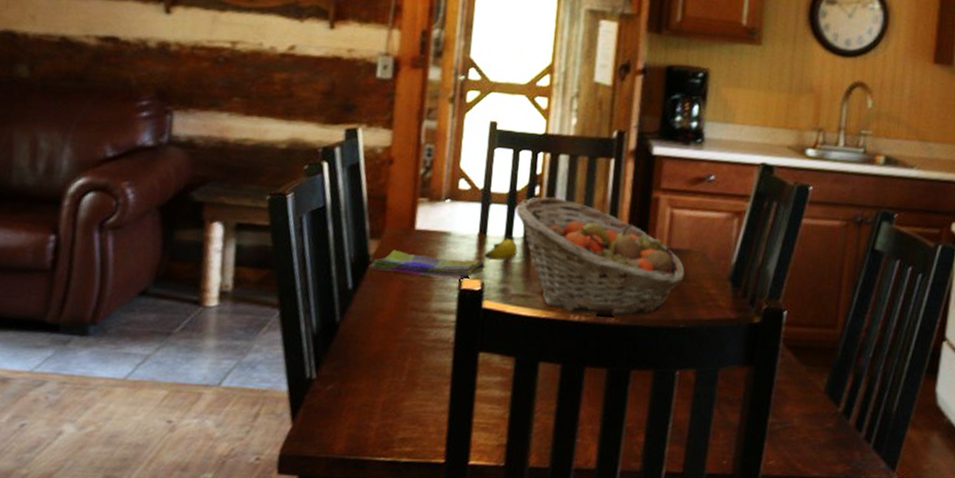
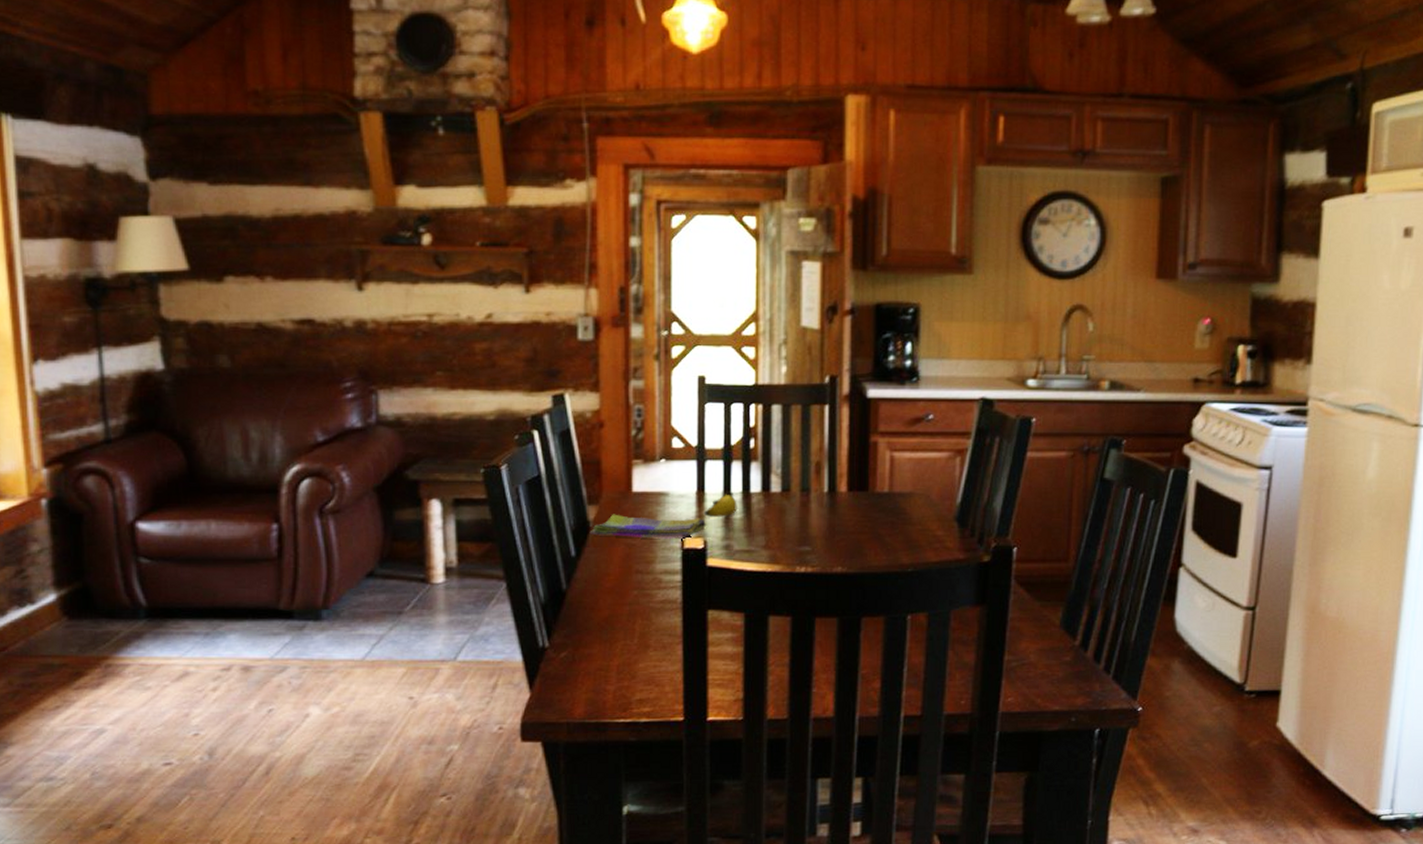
fruit basket: present [516,196,685,316] -> none [732,448,909,564]

